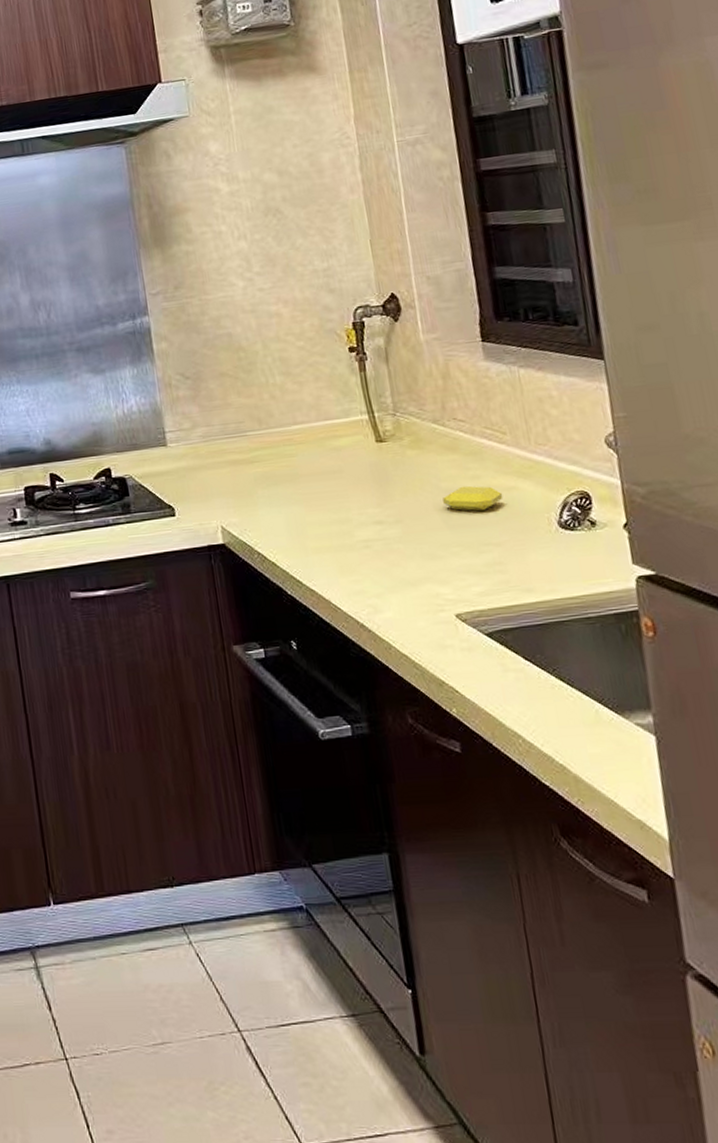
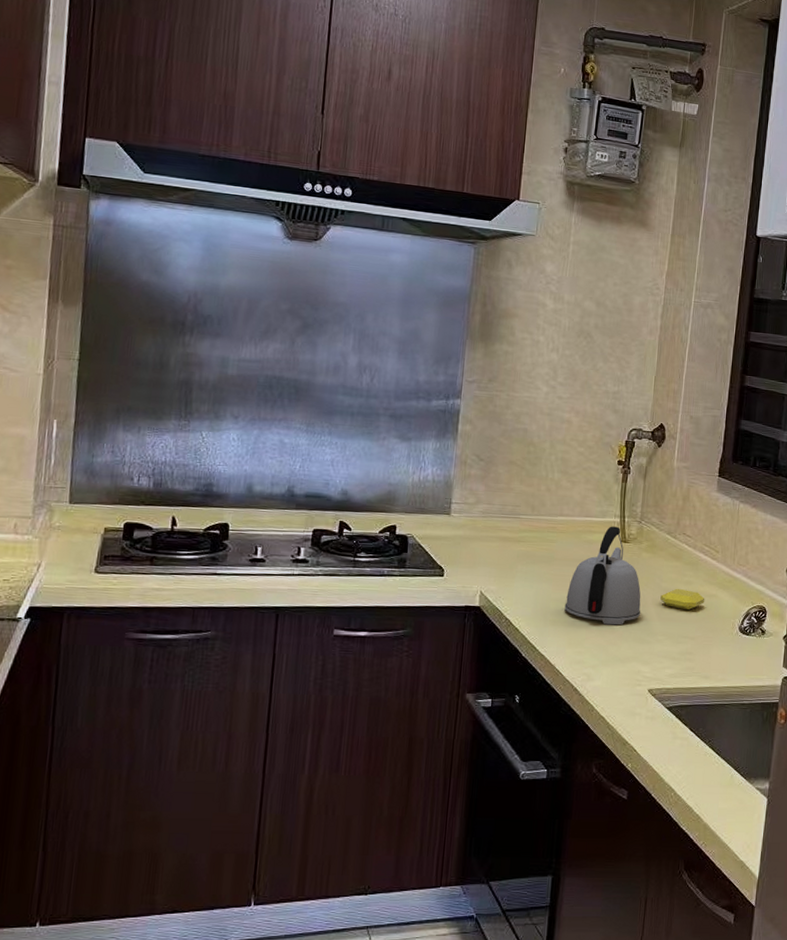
kettle: none [324,425,423,544] -> present [564,526,641,625]

